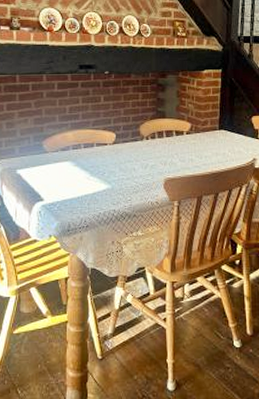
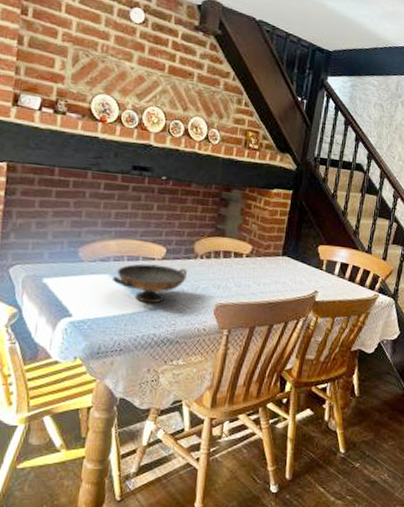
decorative bowl: none [72,149,136,184] -> present [111,263,187,304]

